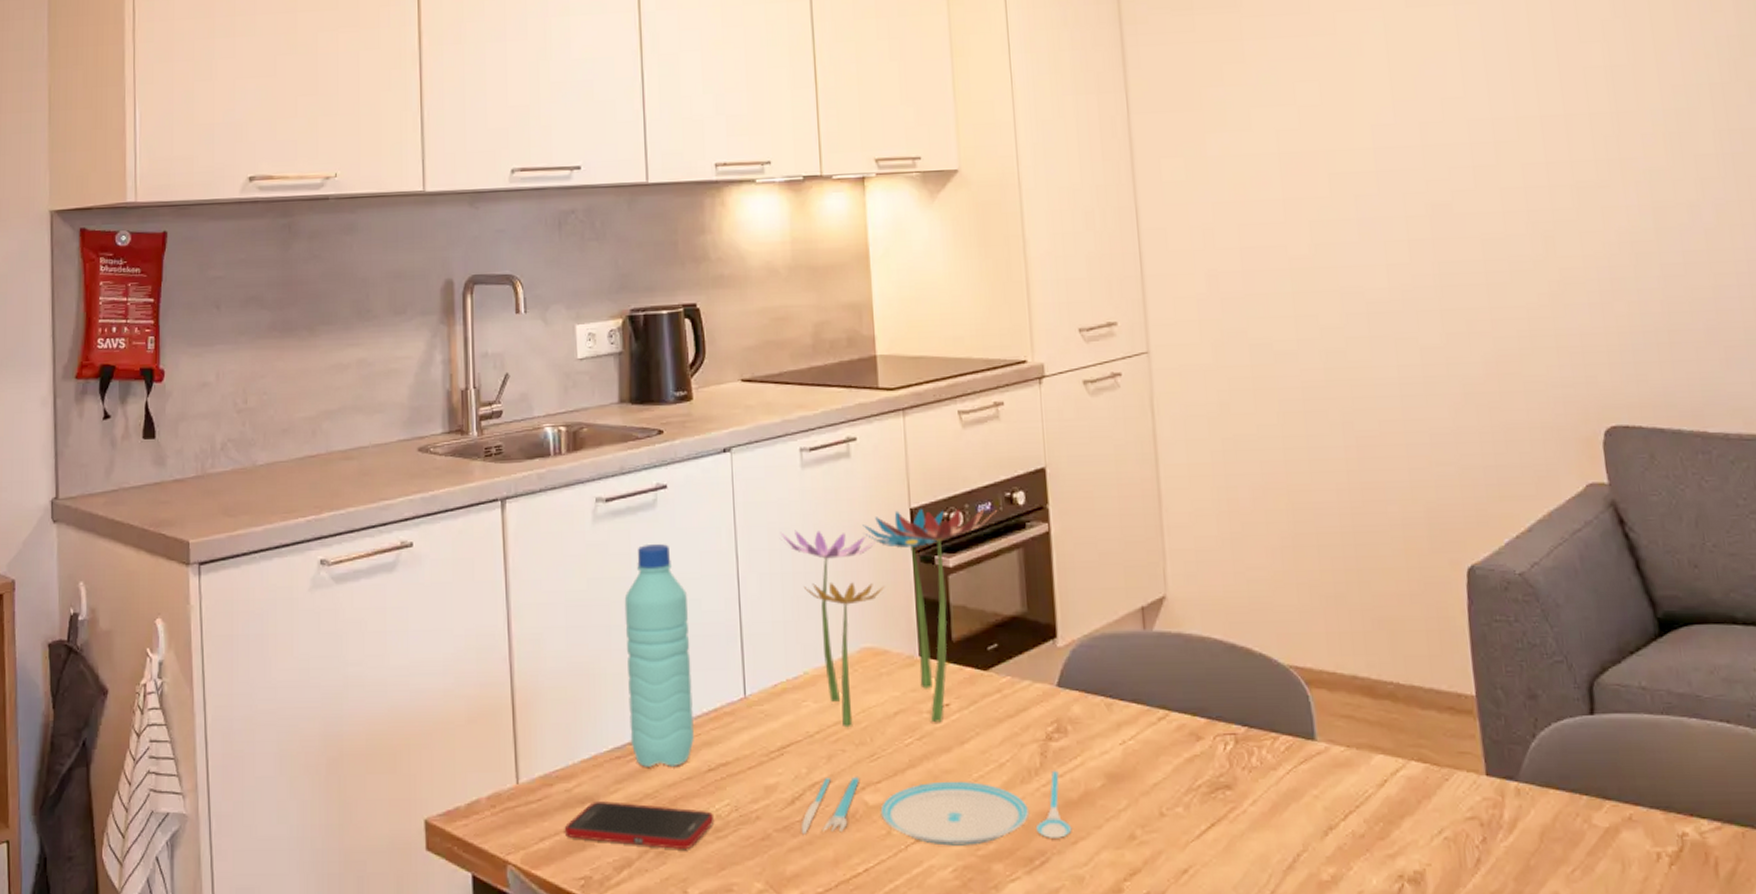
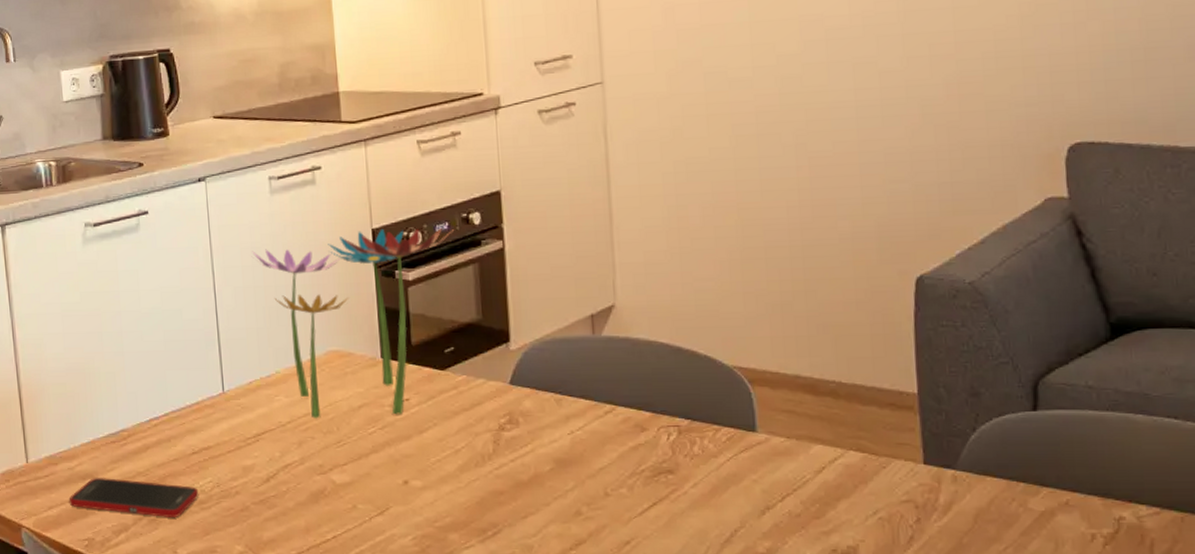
water bottle: present [624,544,694,767] -> none [113,262,179,450]
plate: present [801,770,1072,846] -> none [275,455,522,518]

